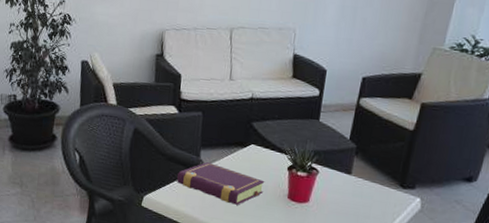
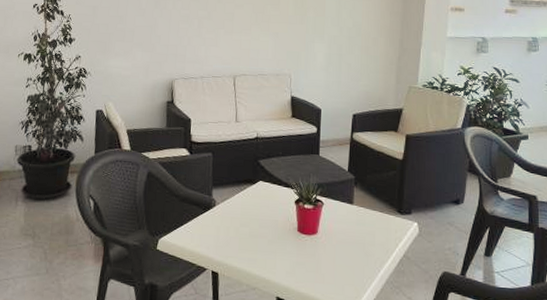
book: present [177,162,265,205] -> none [191,201,275,242]

